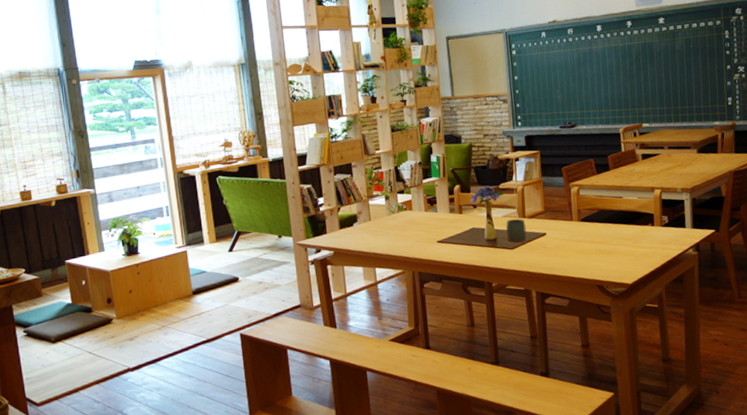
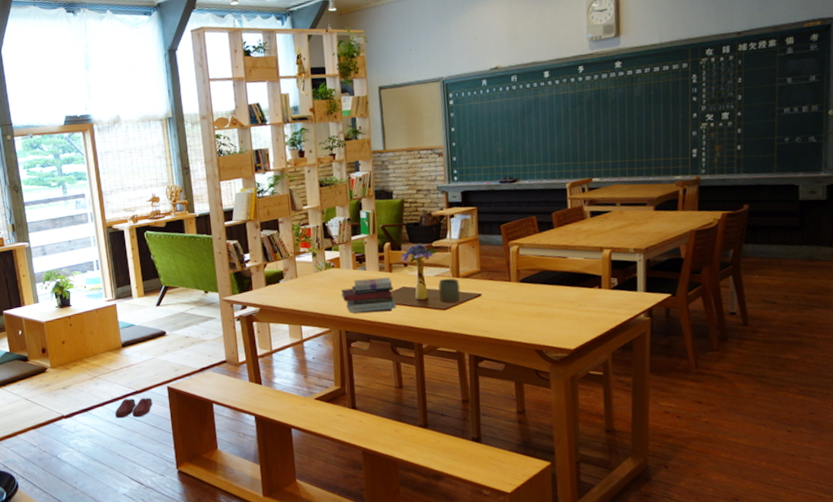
slippers: none [185,345,225,369] -> present [115,397,153,419]
books: none [414,218,467,255] -> present [341,277,396,314]

